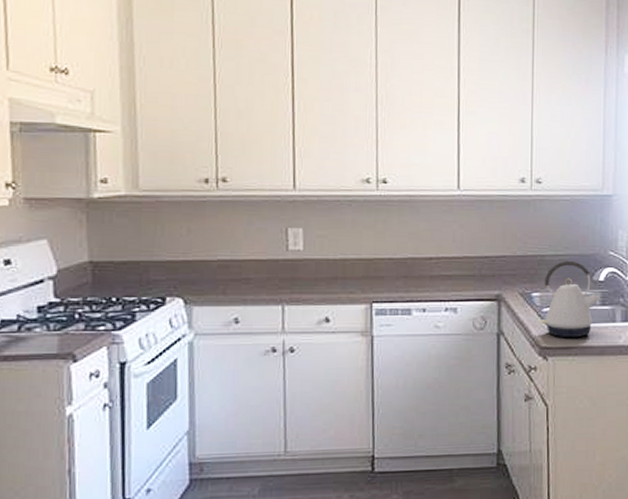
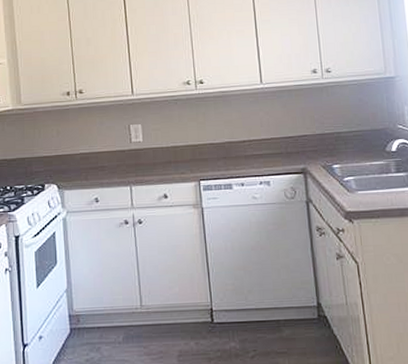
kettle: present [540,260,600,338] -> none [342,135,394,203]

